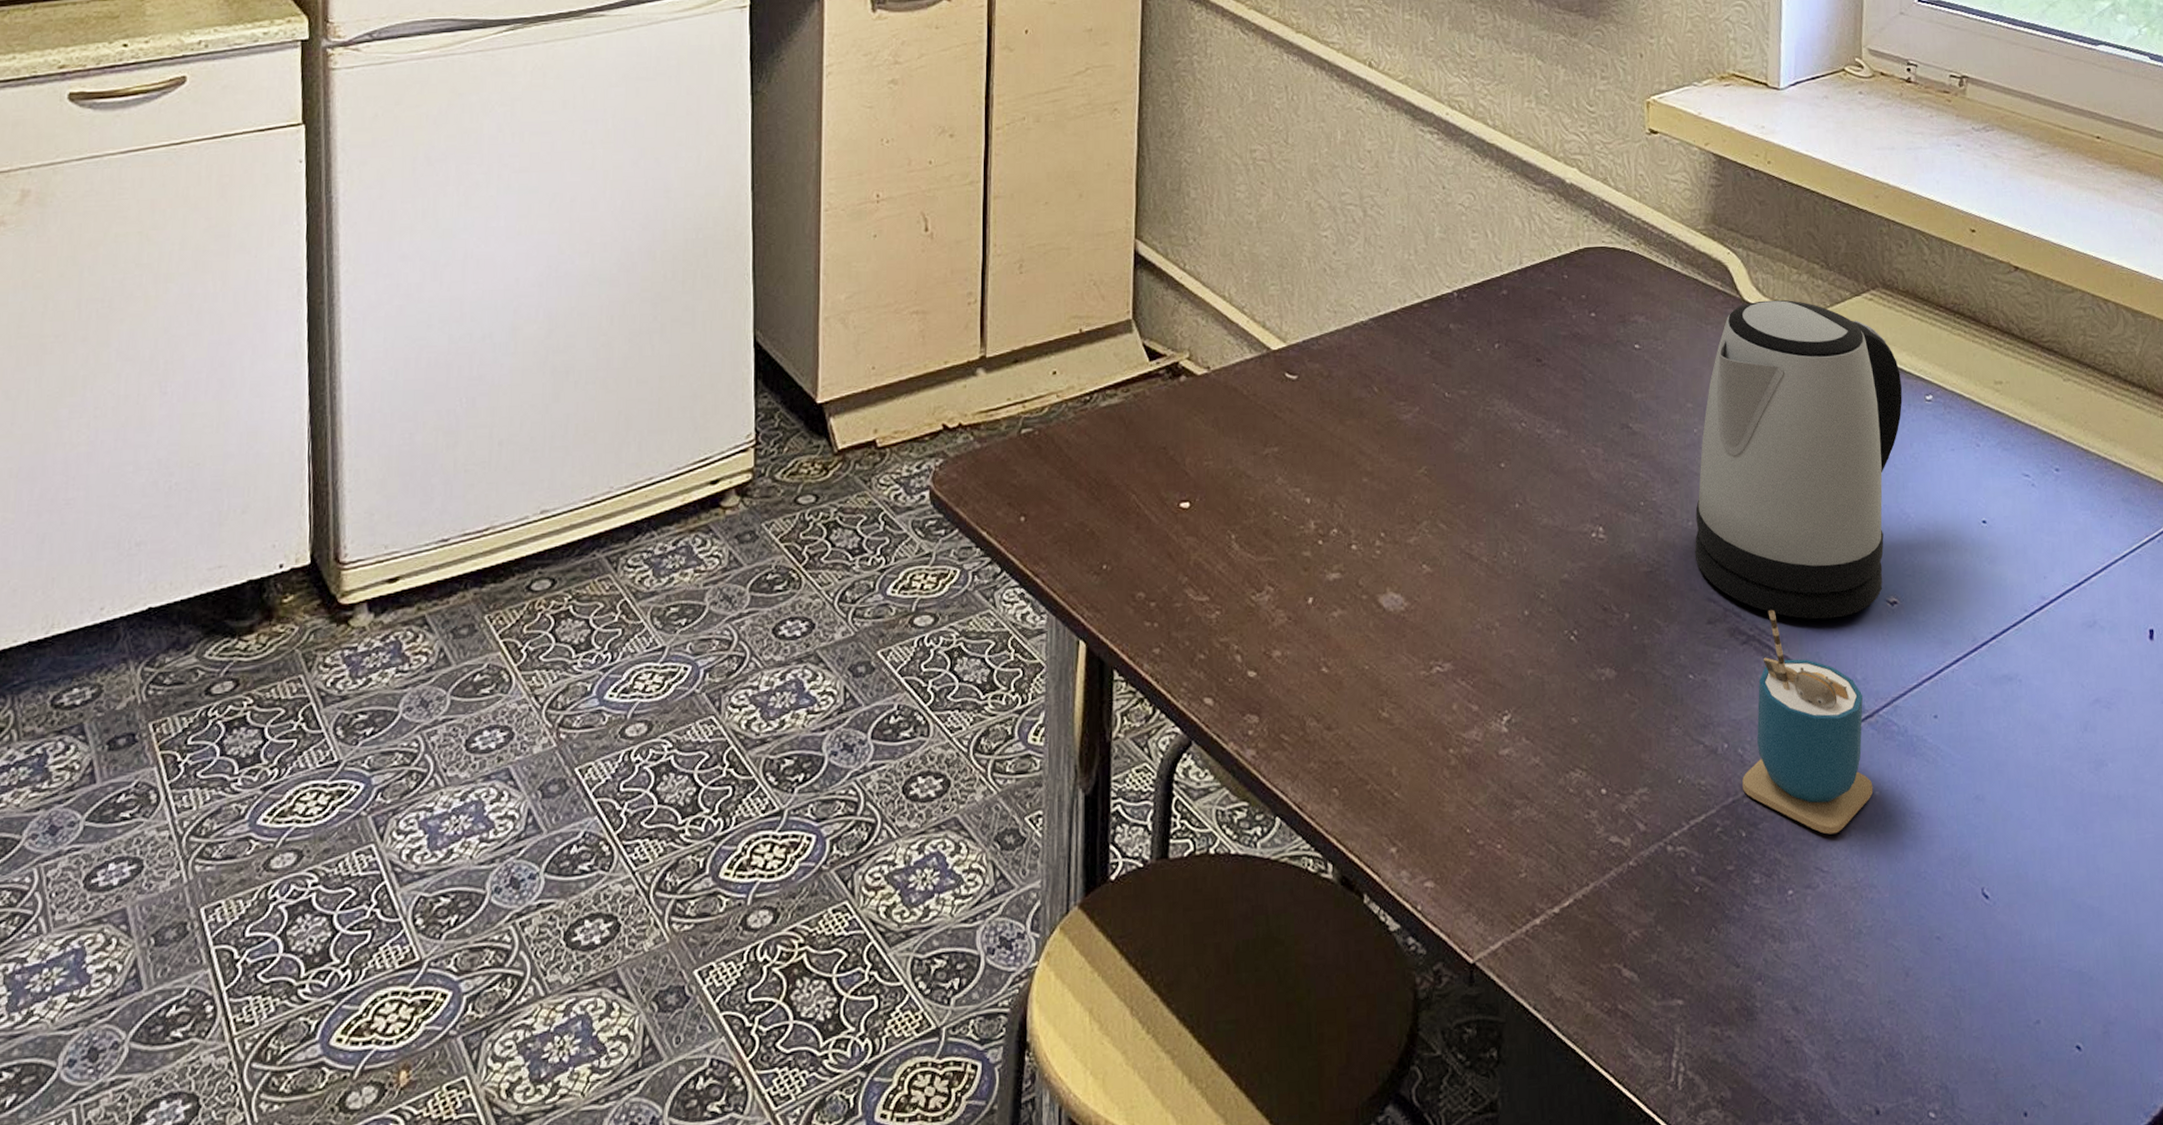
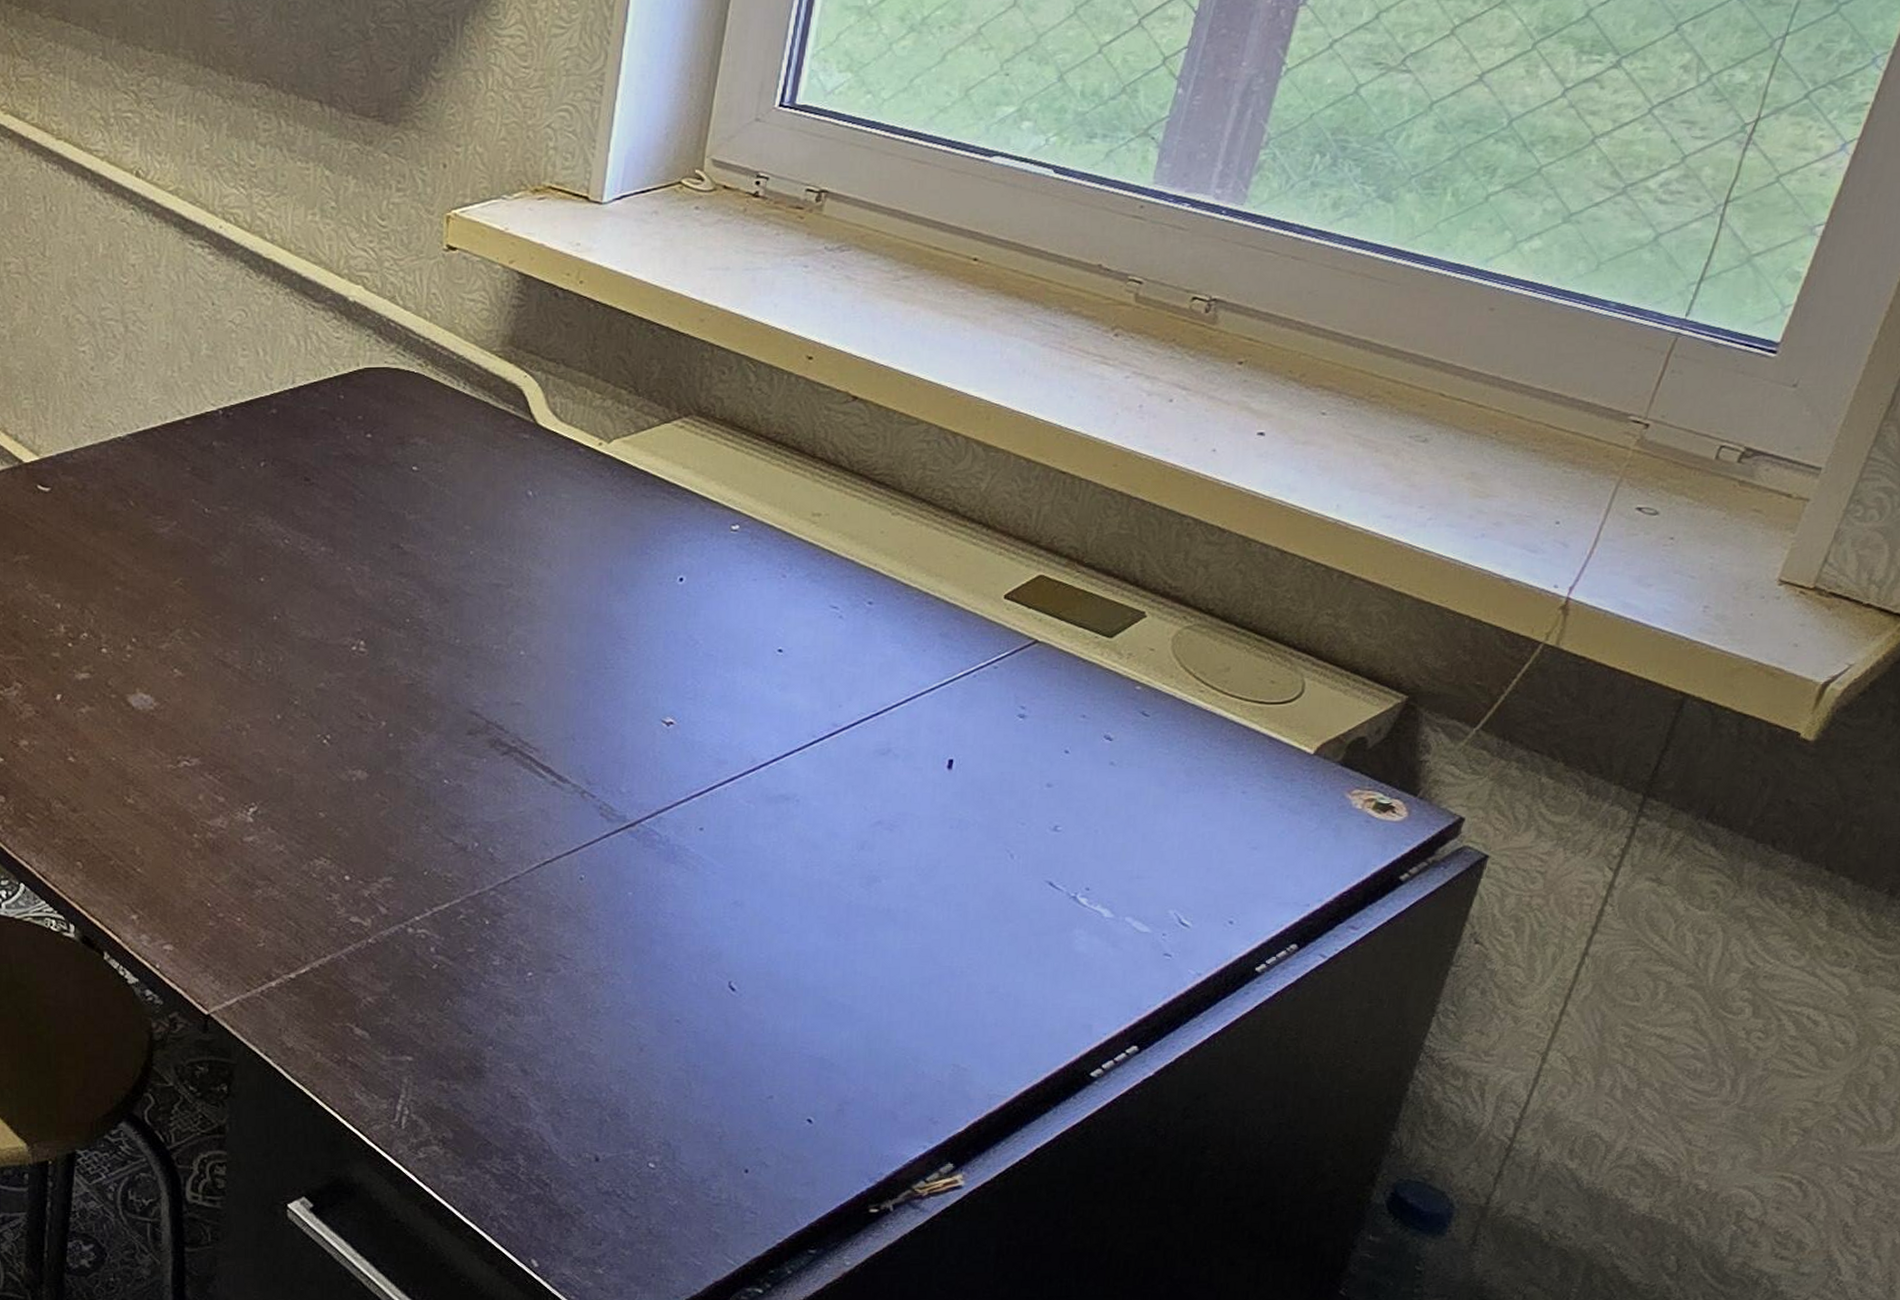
kettle: present [1694,299,1903,619] -> none [460,425,706,735]
cup: present [1742,609,1873,835] -> none [490,724,627,927]

